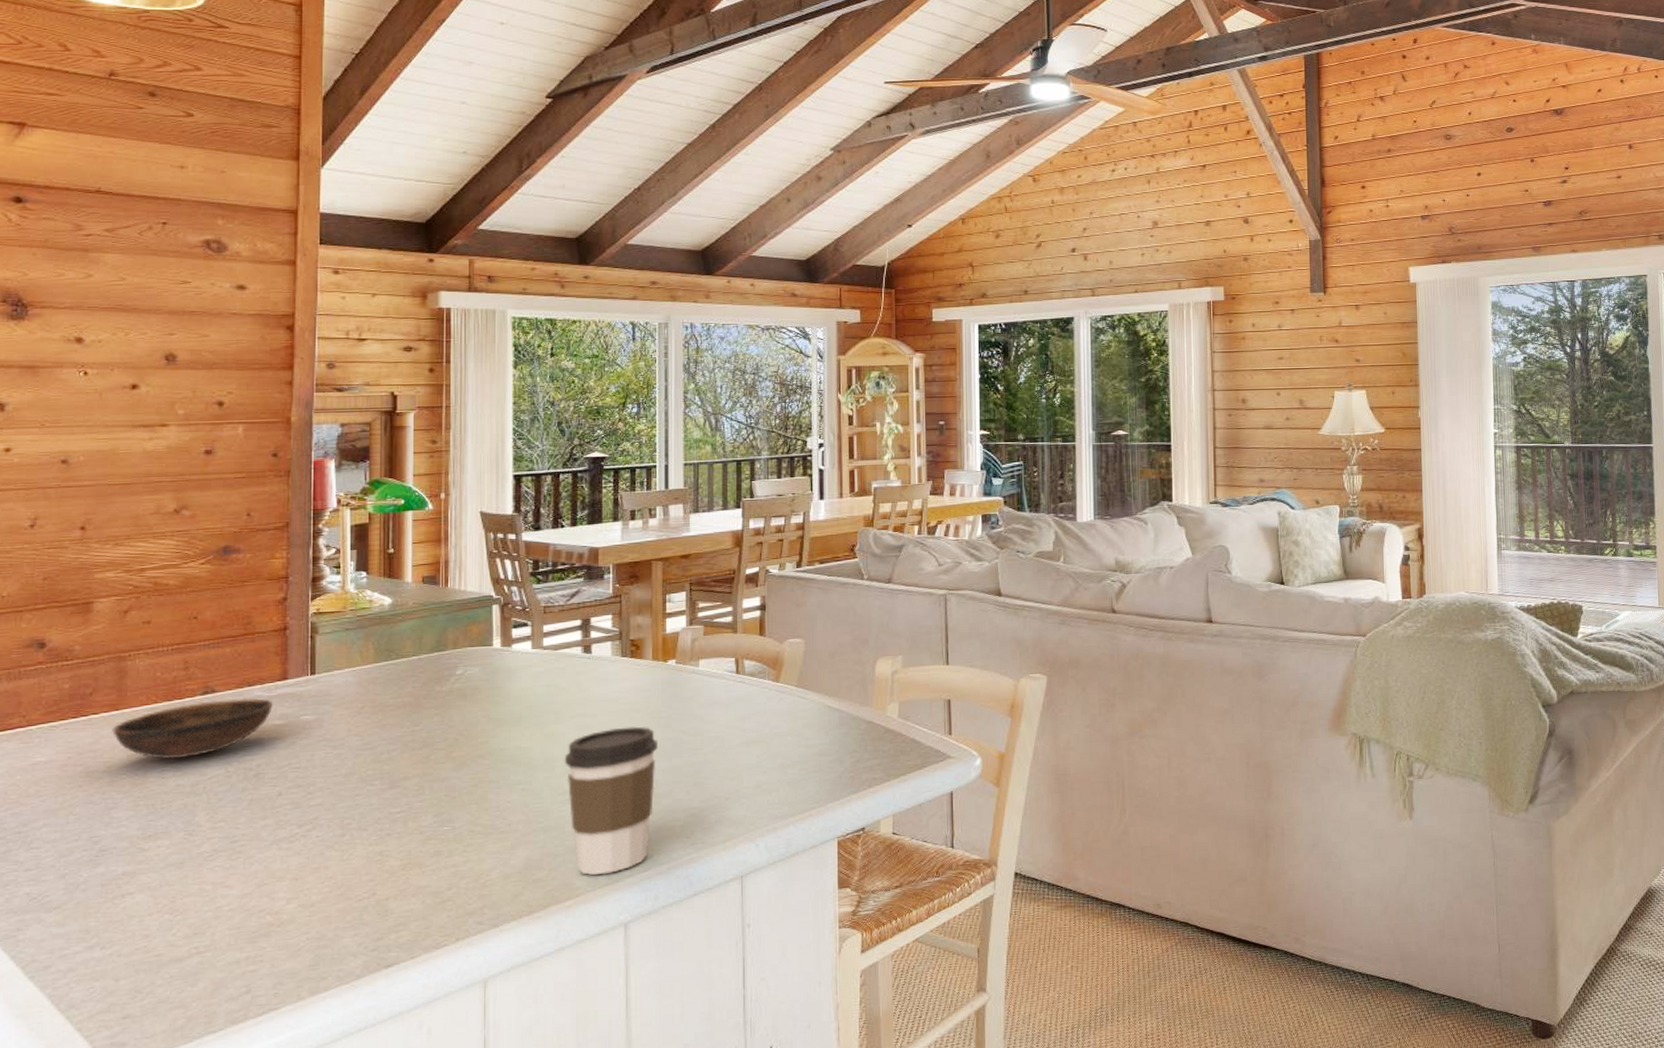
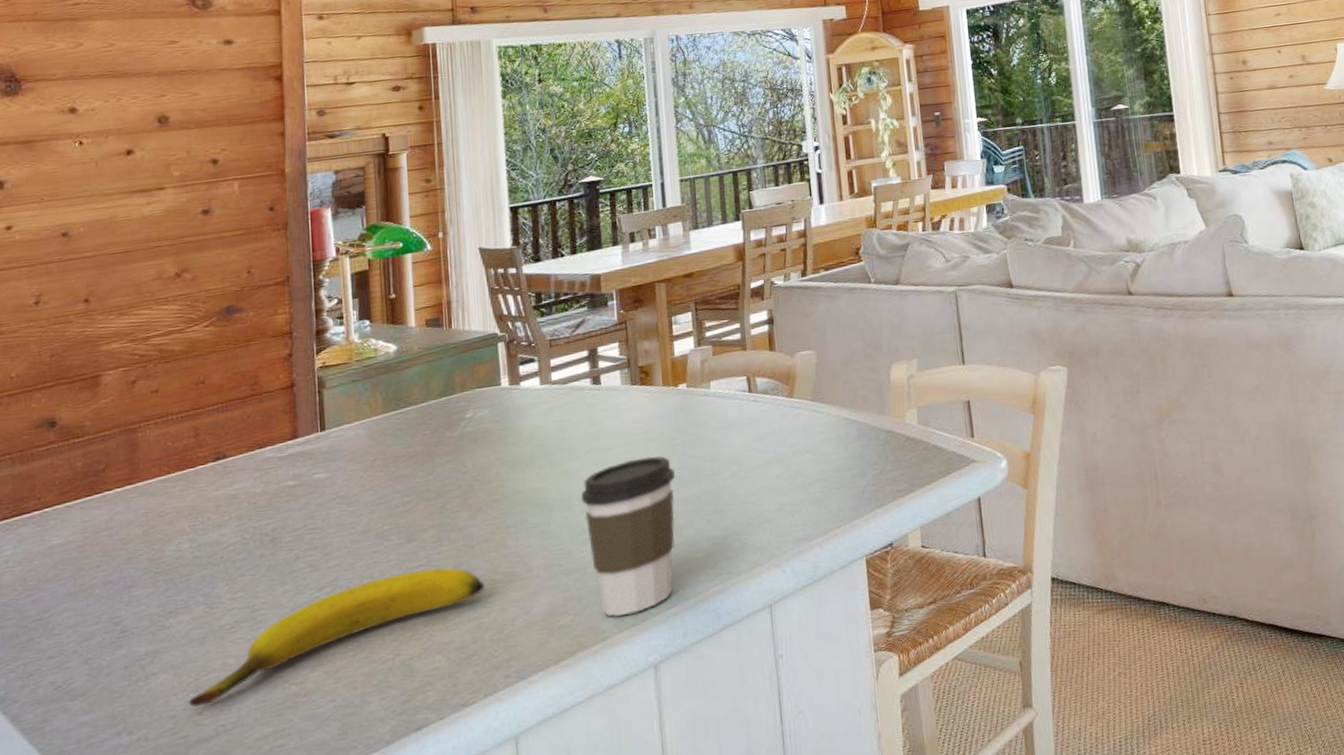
bowl: present [112,698,273,759] -> none [127,459,285,531]
banana: none [162,814,464,928] -> present [187,567,485,707]

